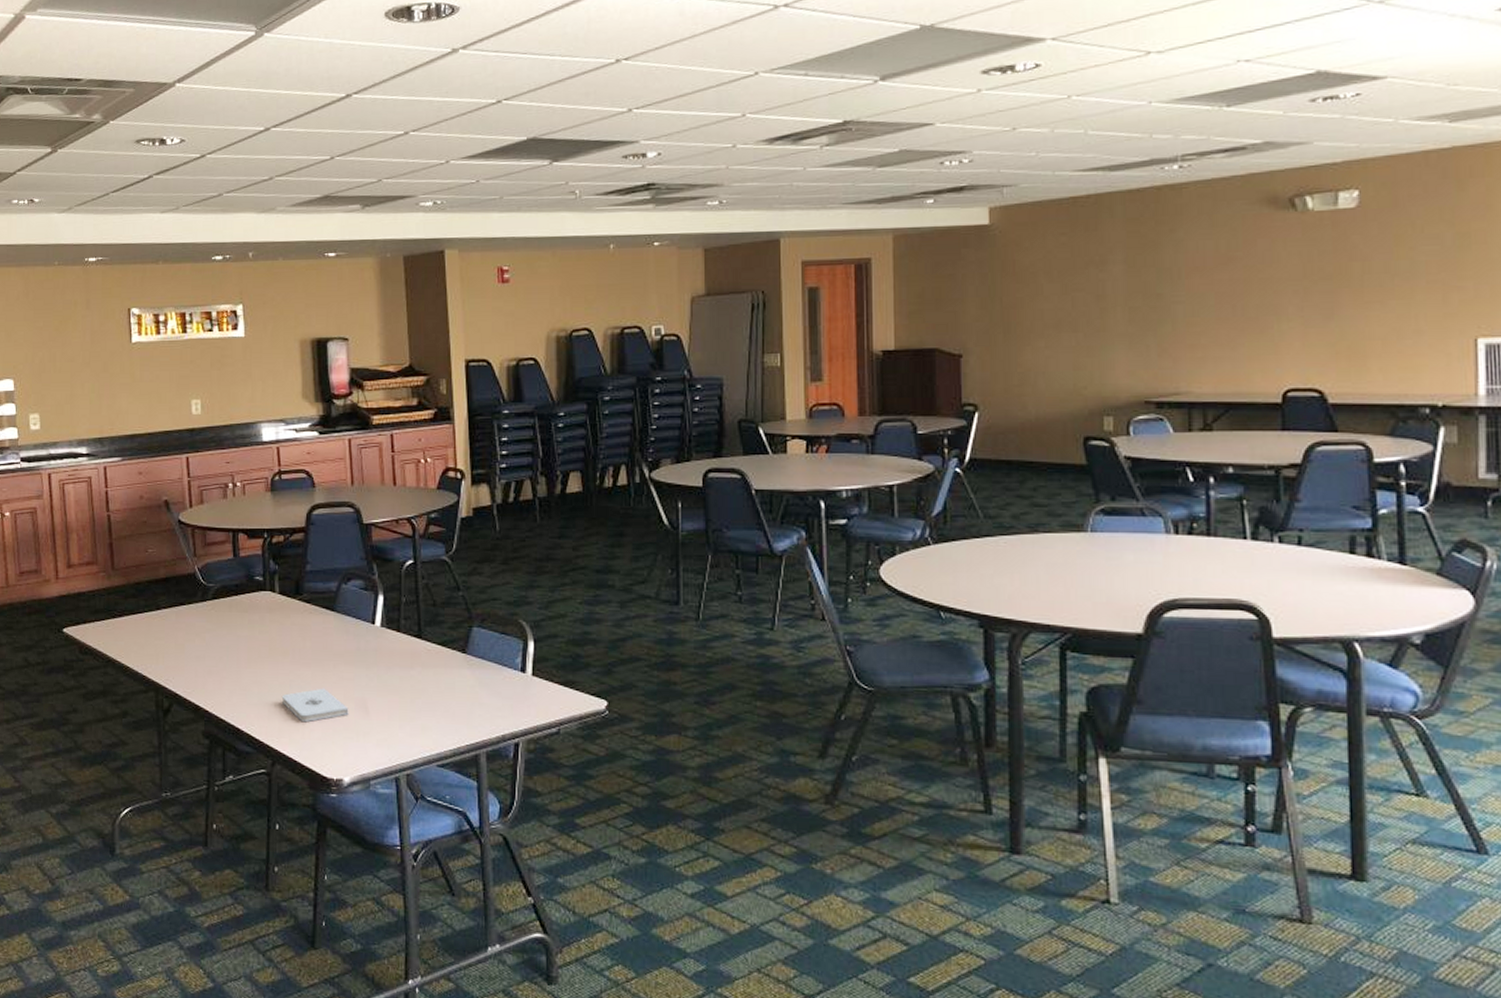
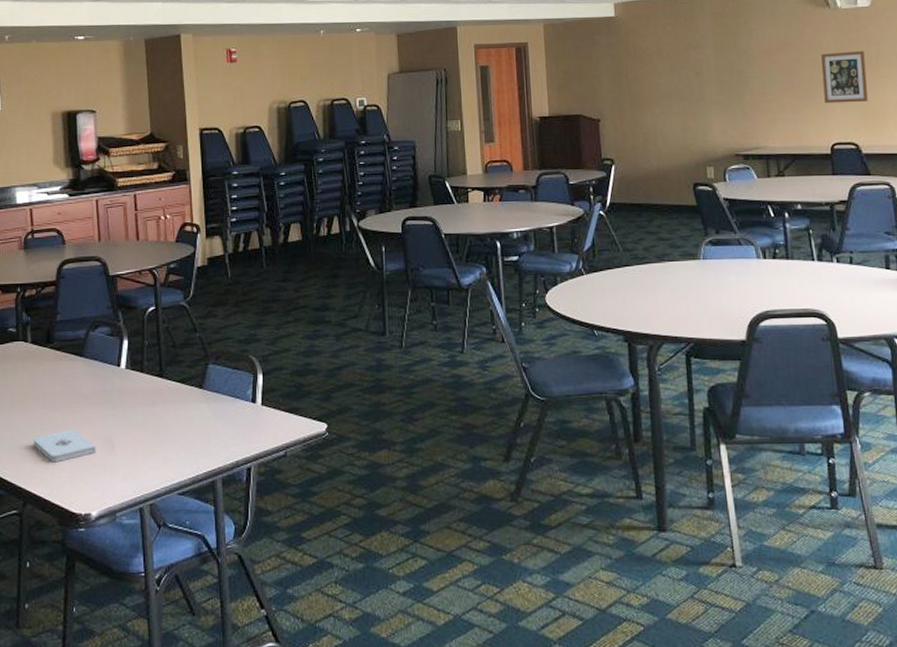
wall art: none [1277,267,1344,337] -> present [820,50,868,104]

